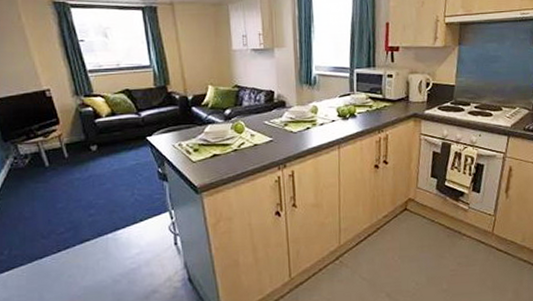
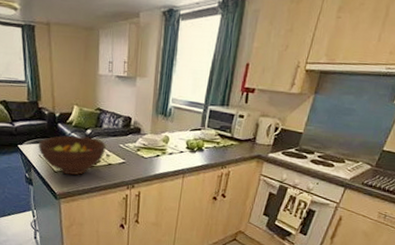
fruit bowl: none [171,117,249,164] -> present [39,135,106,176]

